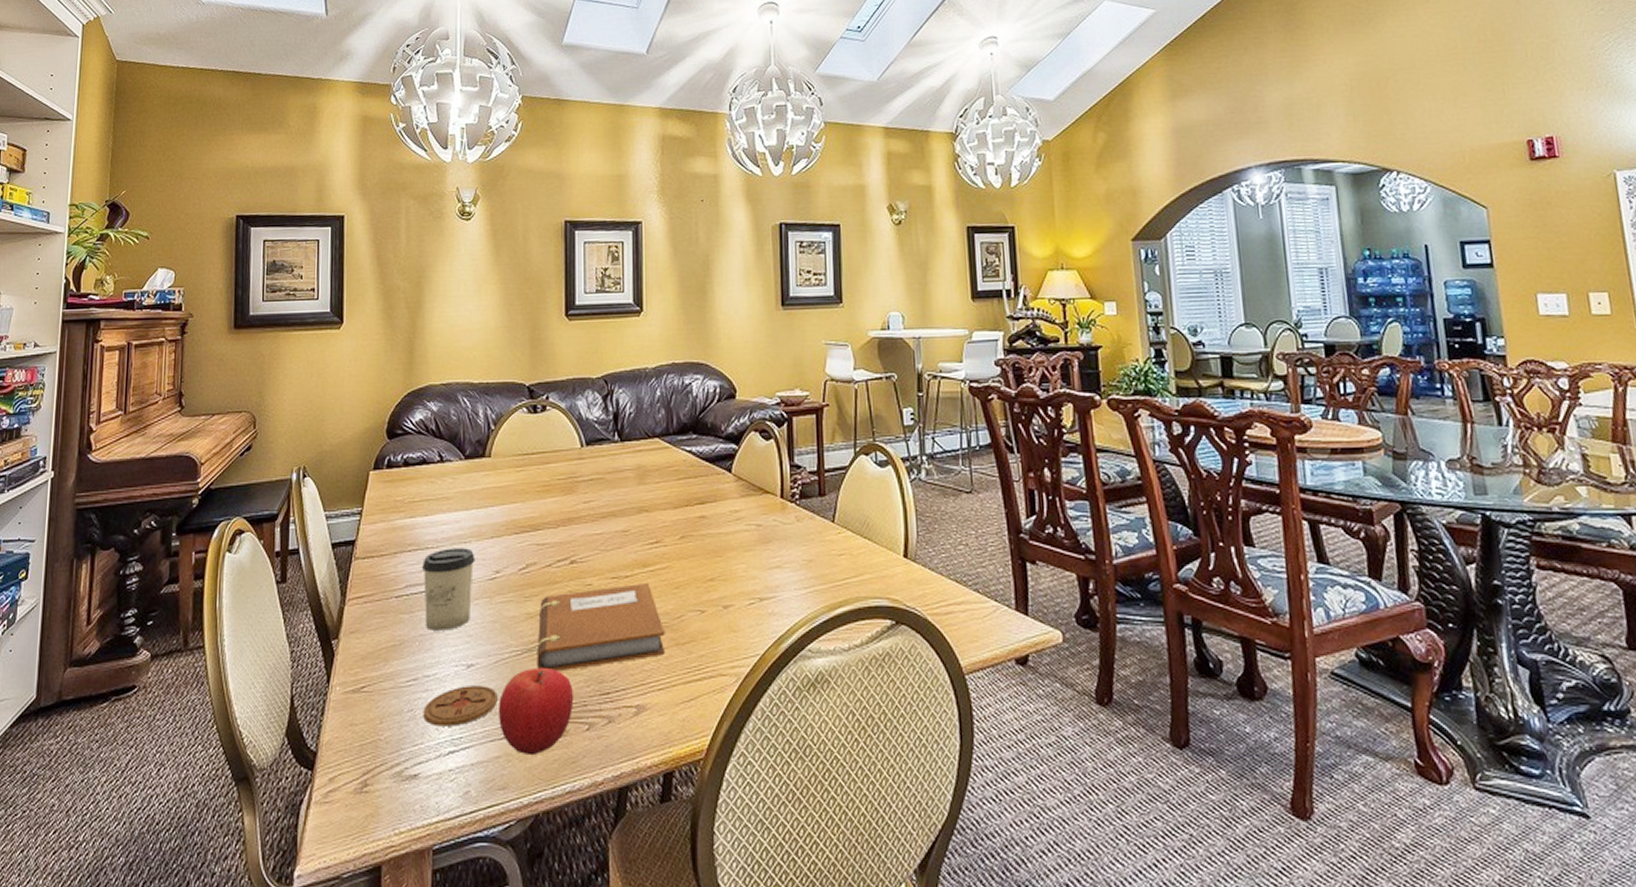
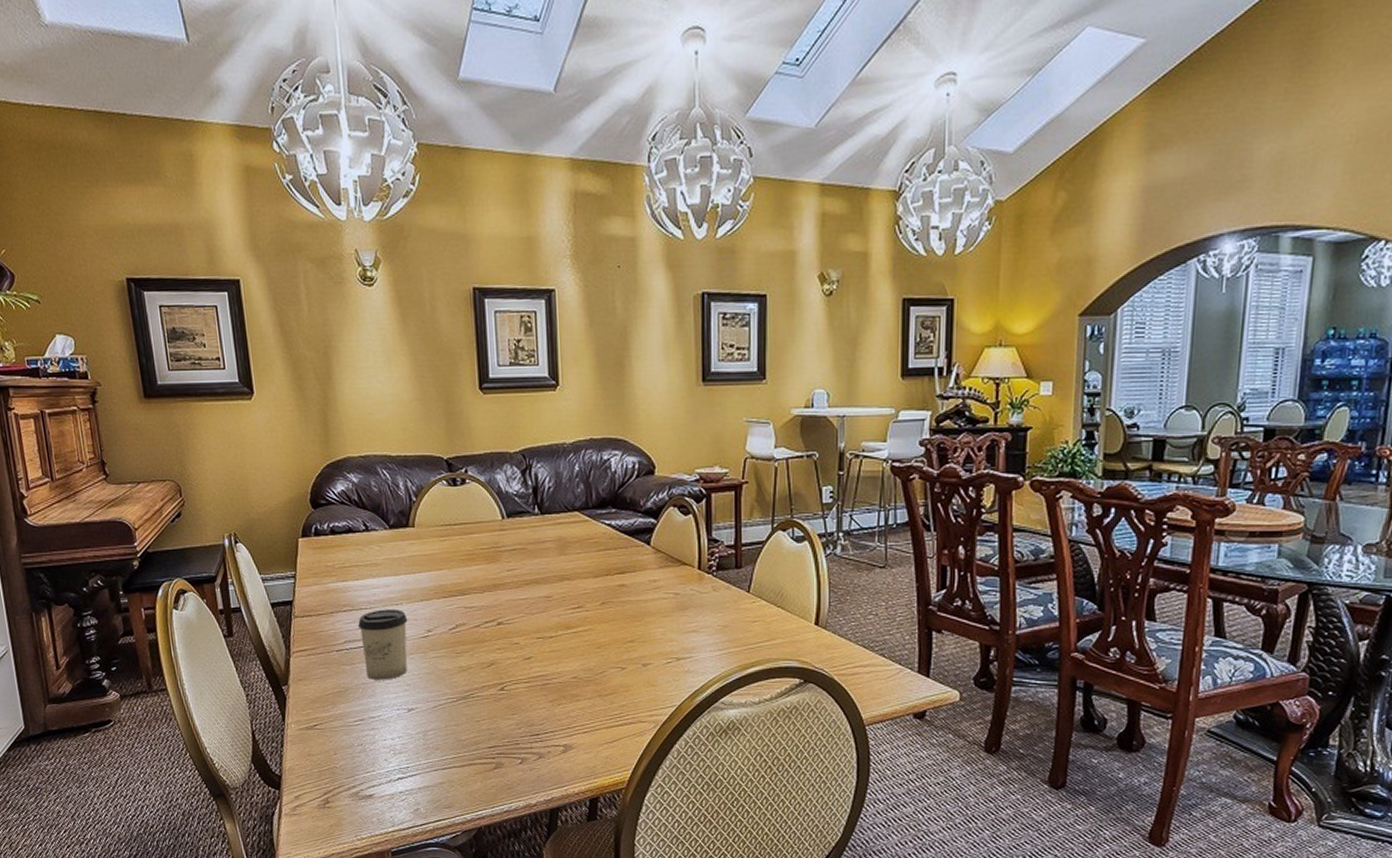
coaster: present [423,686,498,727] -> none [372,726,438,758]
fruit: present [498,667,574,756] -> none [438,712,507,783]
notebook: present [537,582,666,672] -> none [470,642,590,716]

